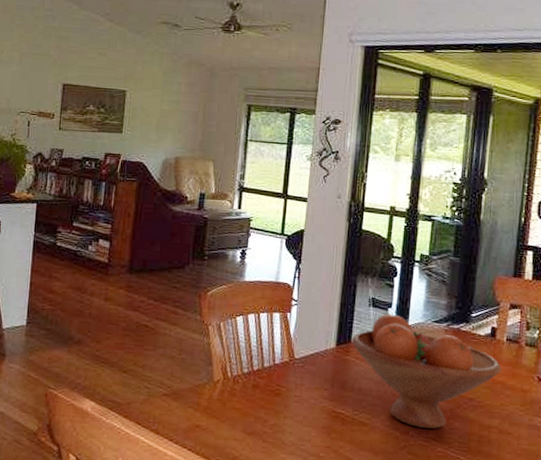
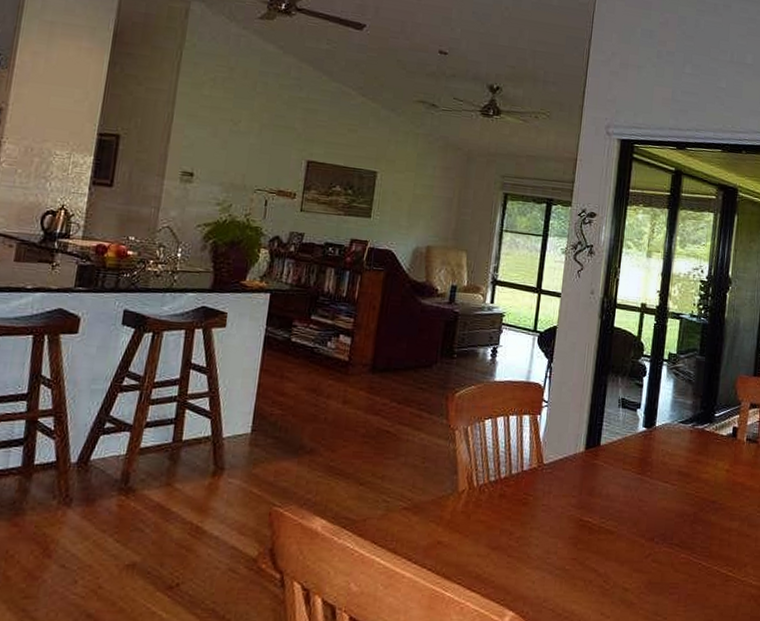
fruit bowl: present [351,313,501,429] -> none [600,414,741,534]

